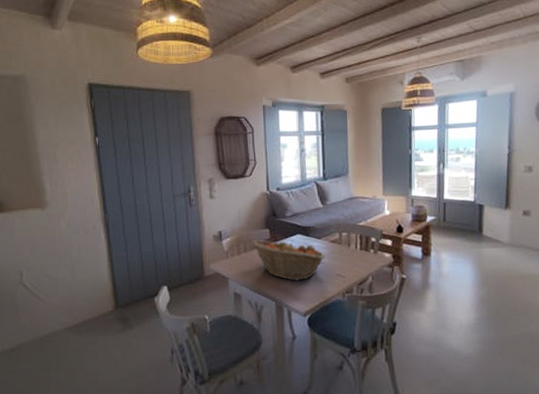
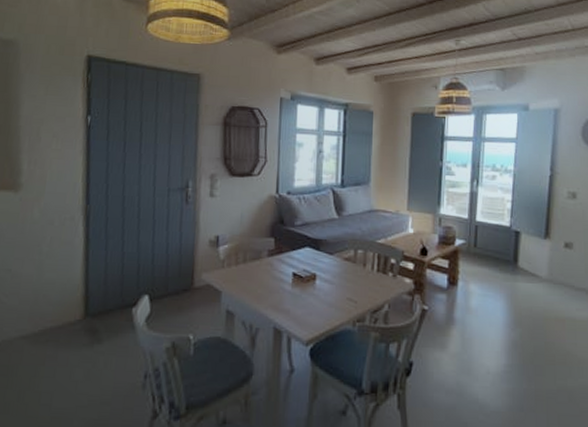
fruit basket: present [251,240,325,281] -> none [252,250,336,302]

